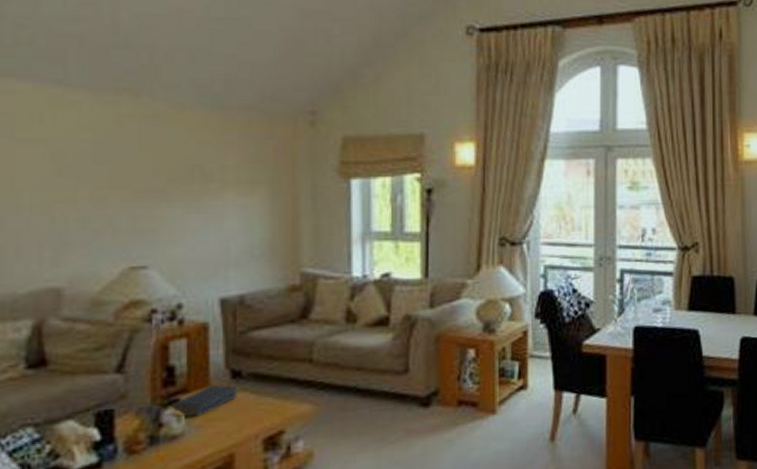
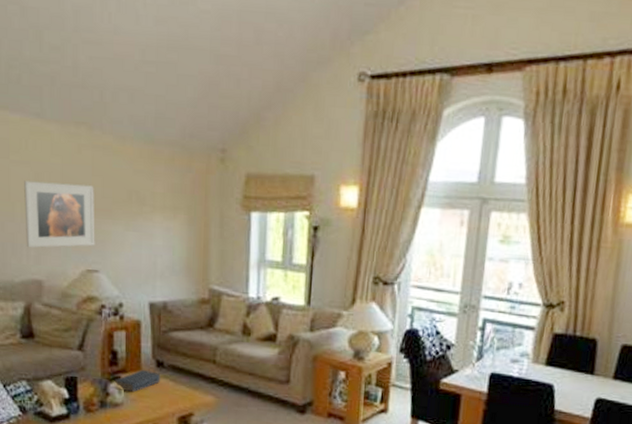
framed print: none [36,163,142,248] -> present [24,180,95,248]

